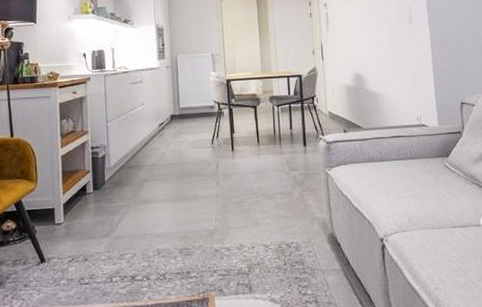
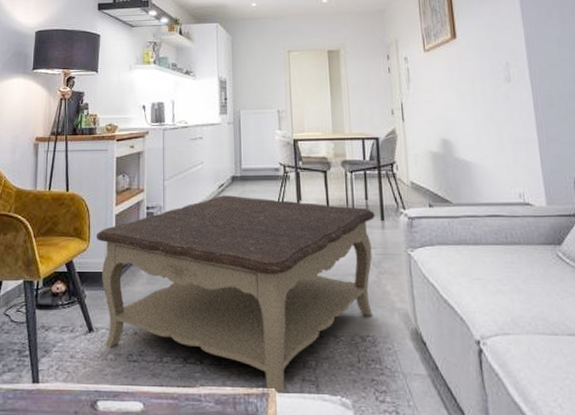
coffee table: none [43,132,298,297] -> present [96,195,375,393]

